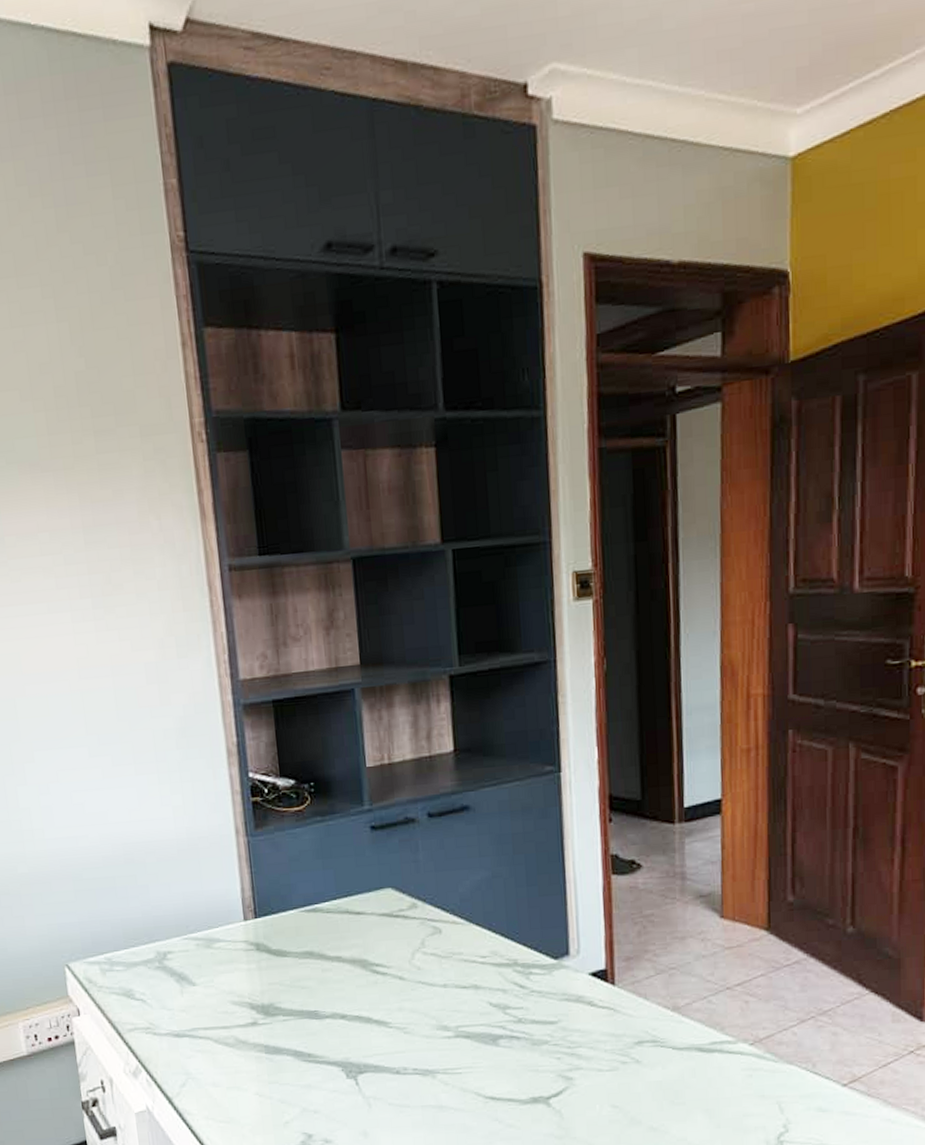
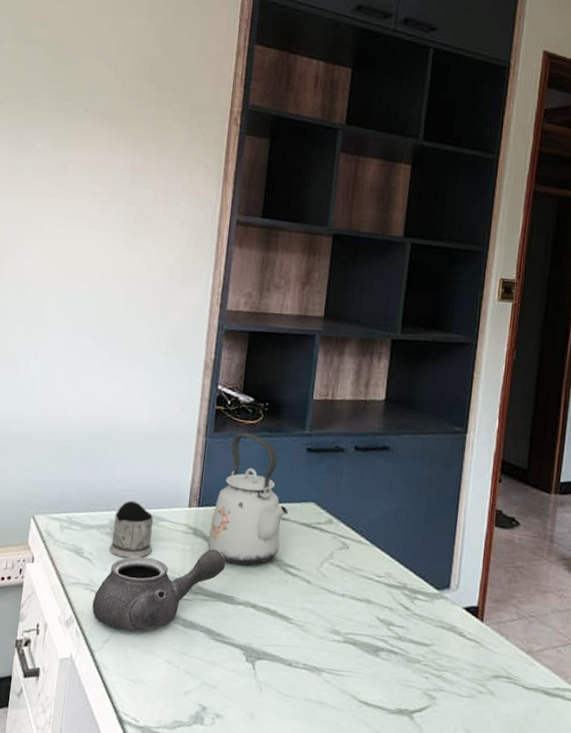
teapot: none [157,961,302,1071] -> present [92,548,226,632]
tea glass holder: none [160,925,212,992] -> present [109,500,154,559]
kettle: none [274,821,363,974] -> present [207,432,289,566]

